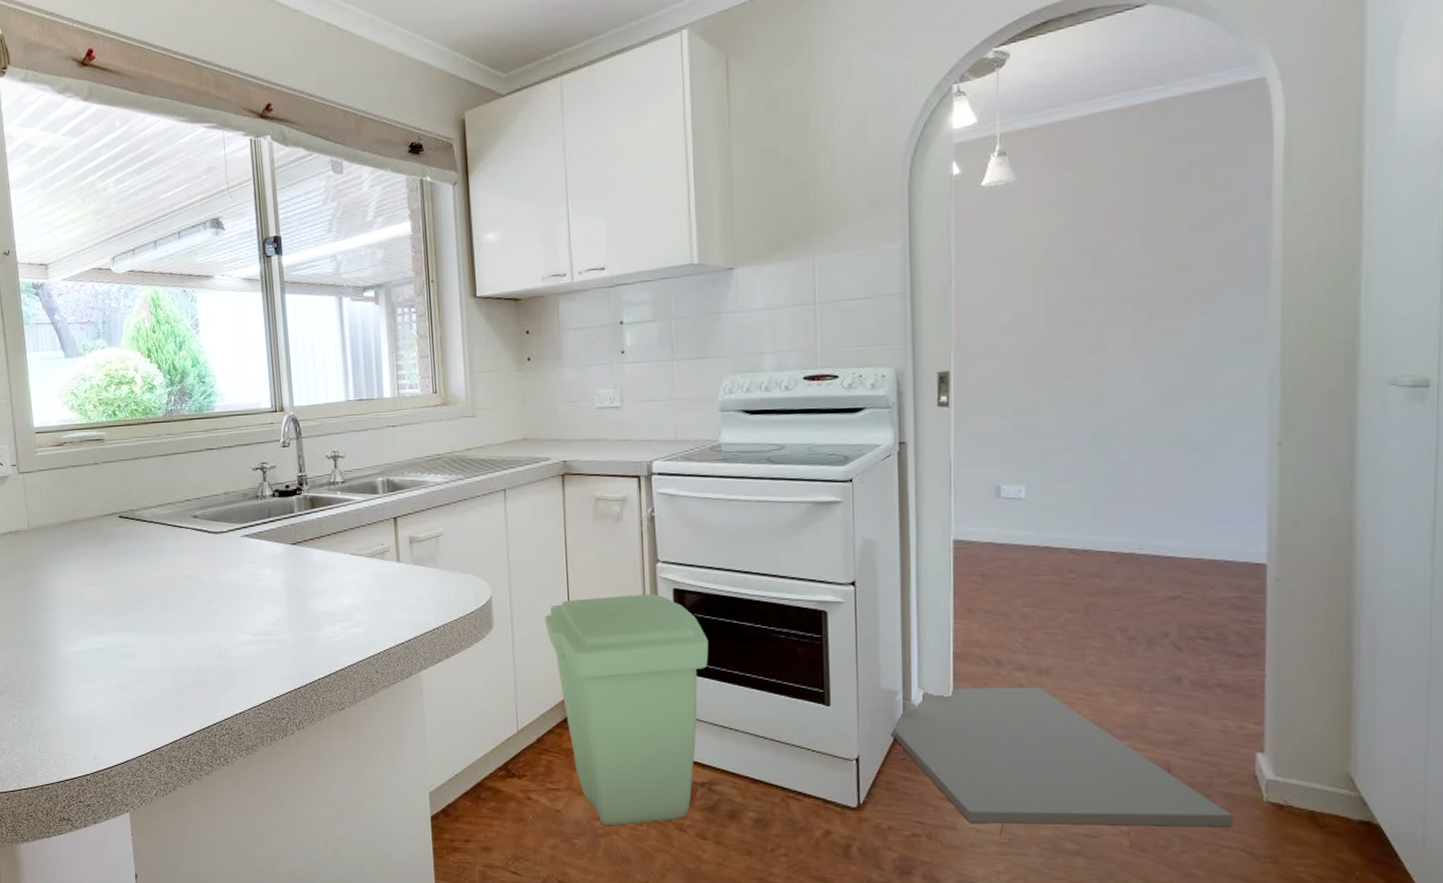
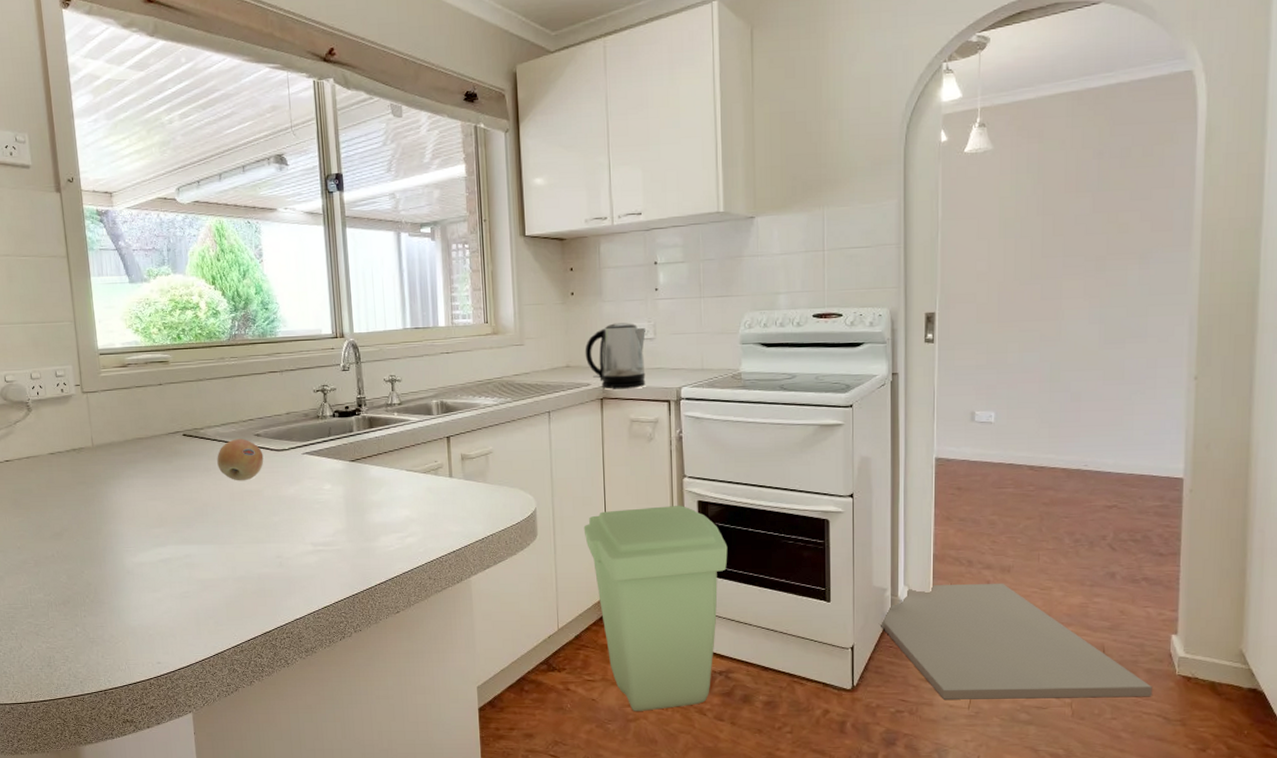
fruit: none [153,520,202,566] -> present [217,439,264,481]
kettle: none [543,390,612,464] -> present [585,322,646,390]

